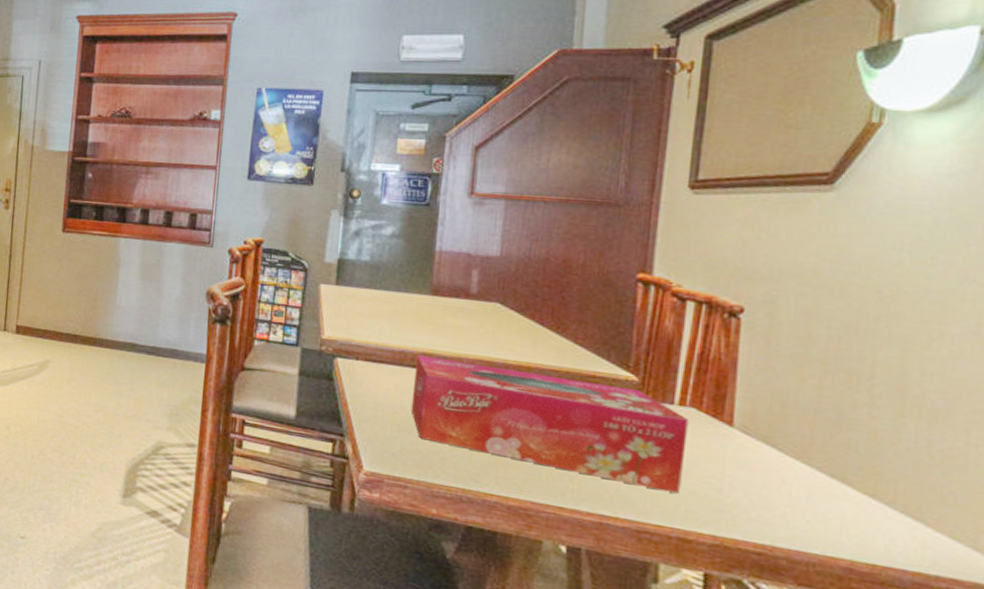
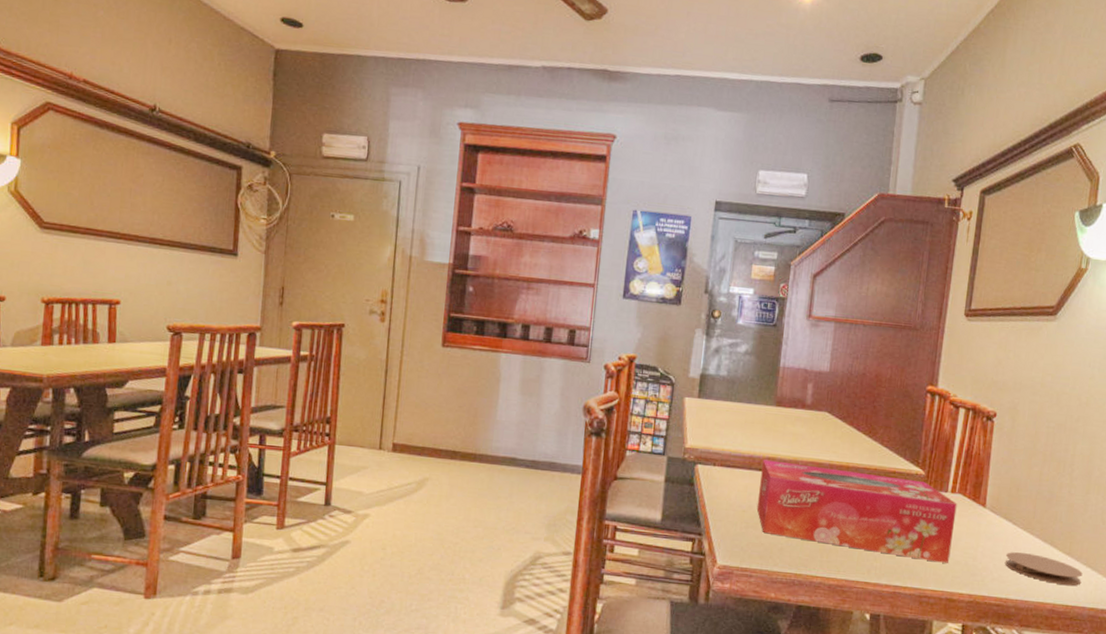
coaster: none [767,486,899,540] -> present [1004,552,1083,586]

